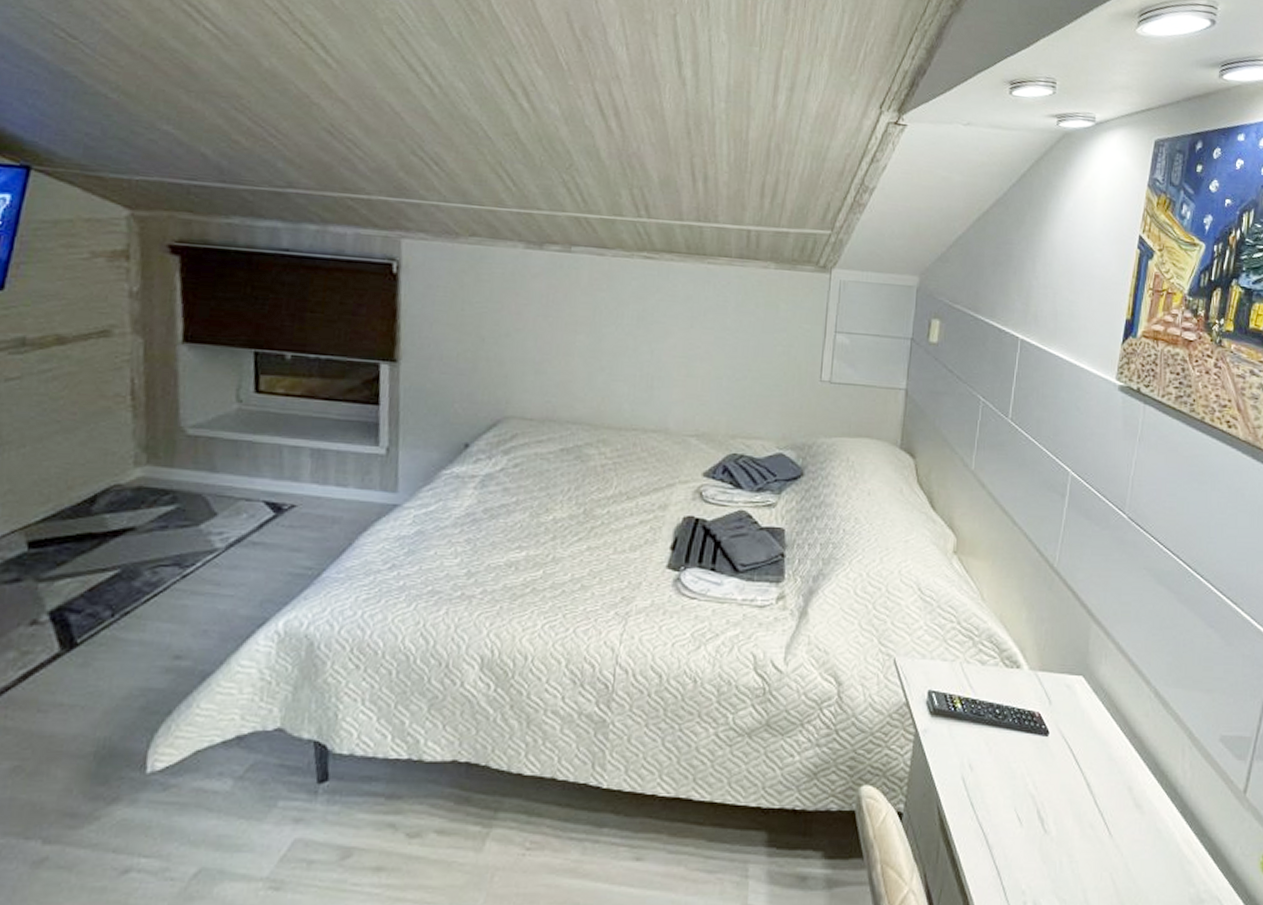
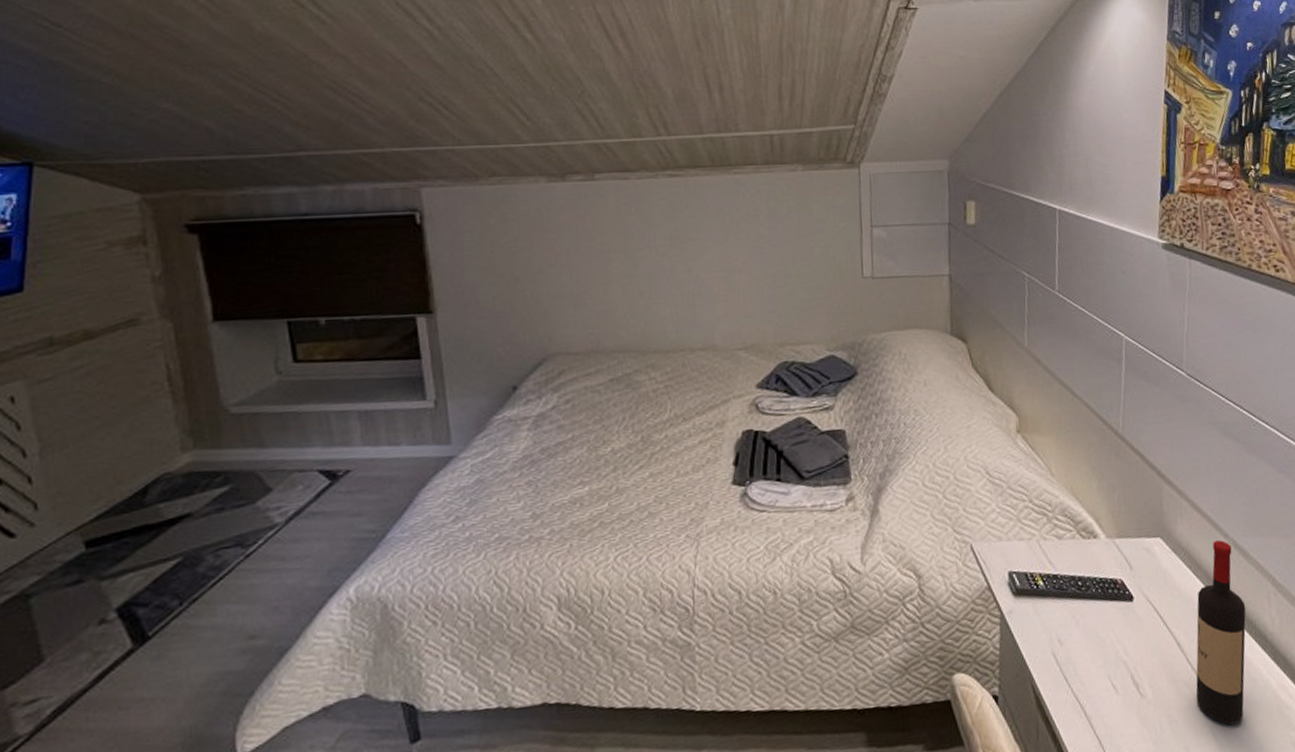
wine bottle: none [1099,687,1160,872] -> present [1196,540,1246,725]

